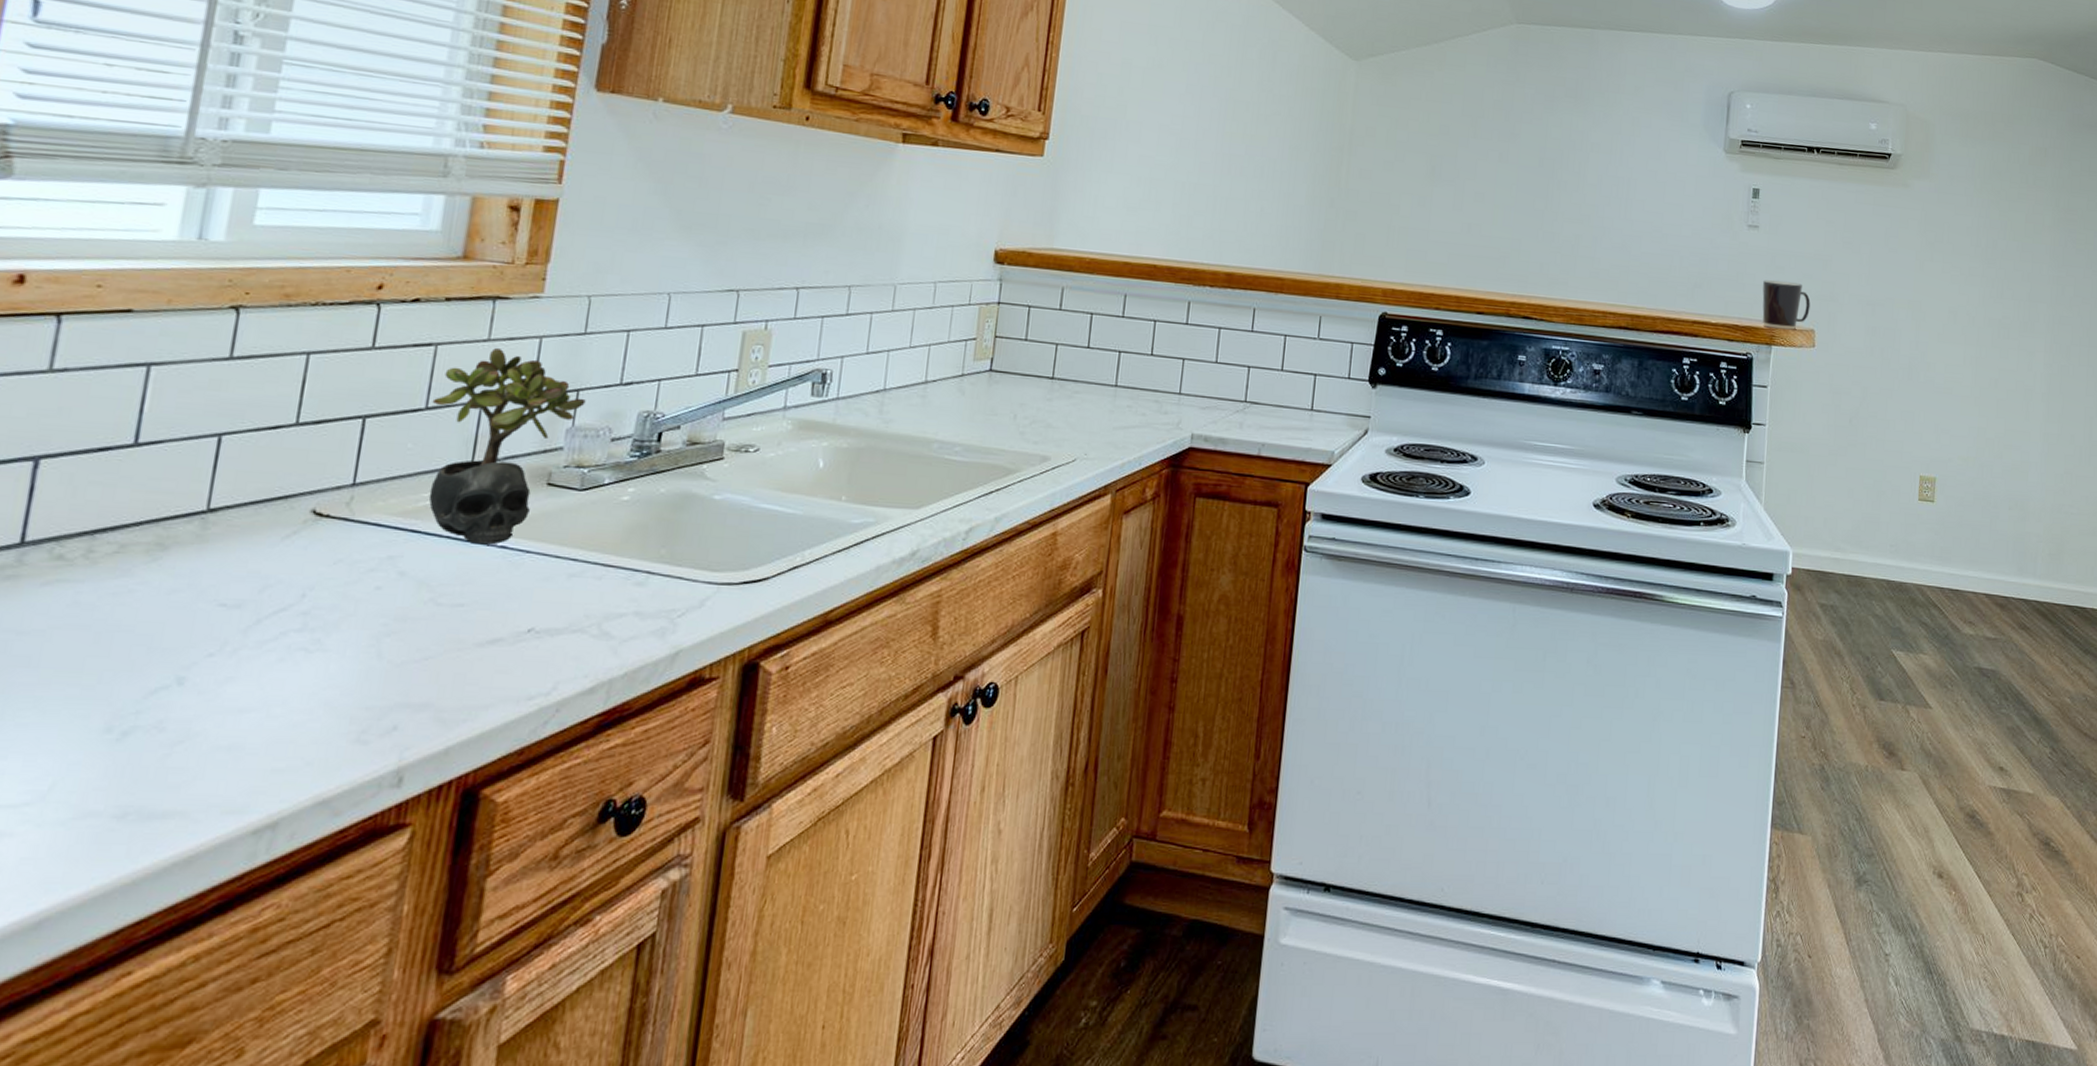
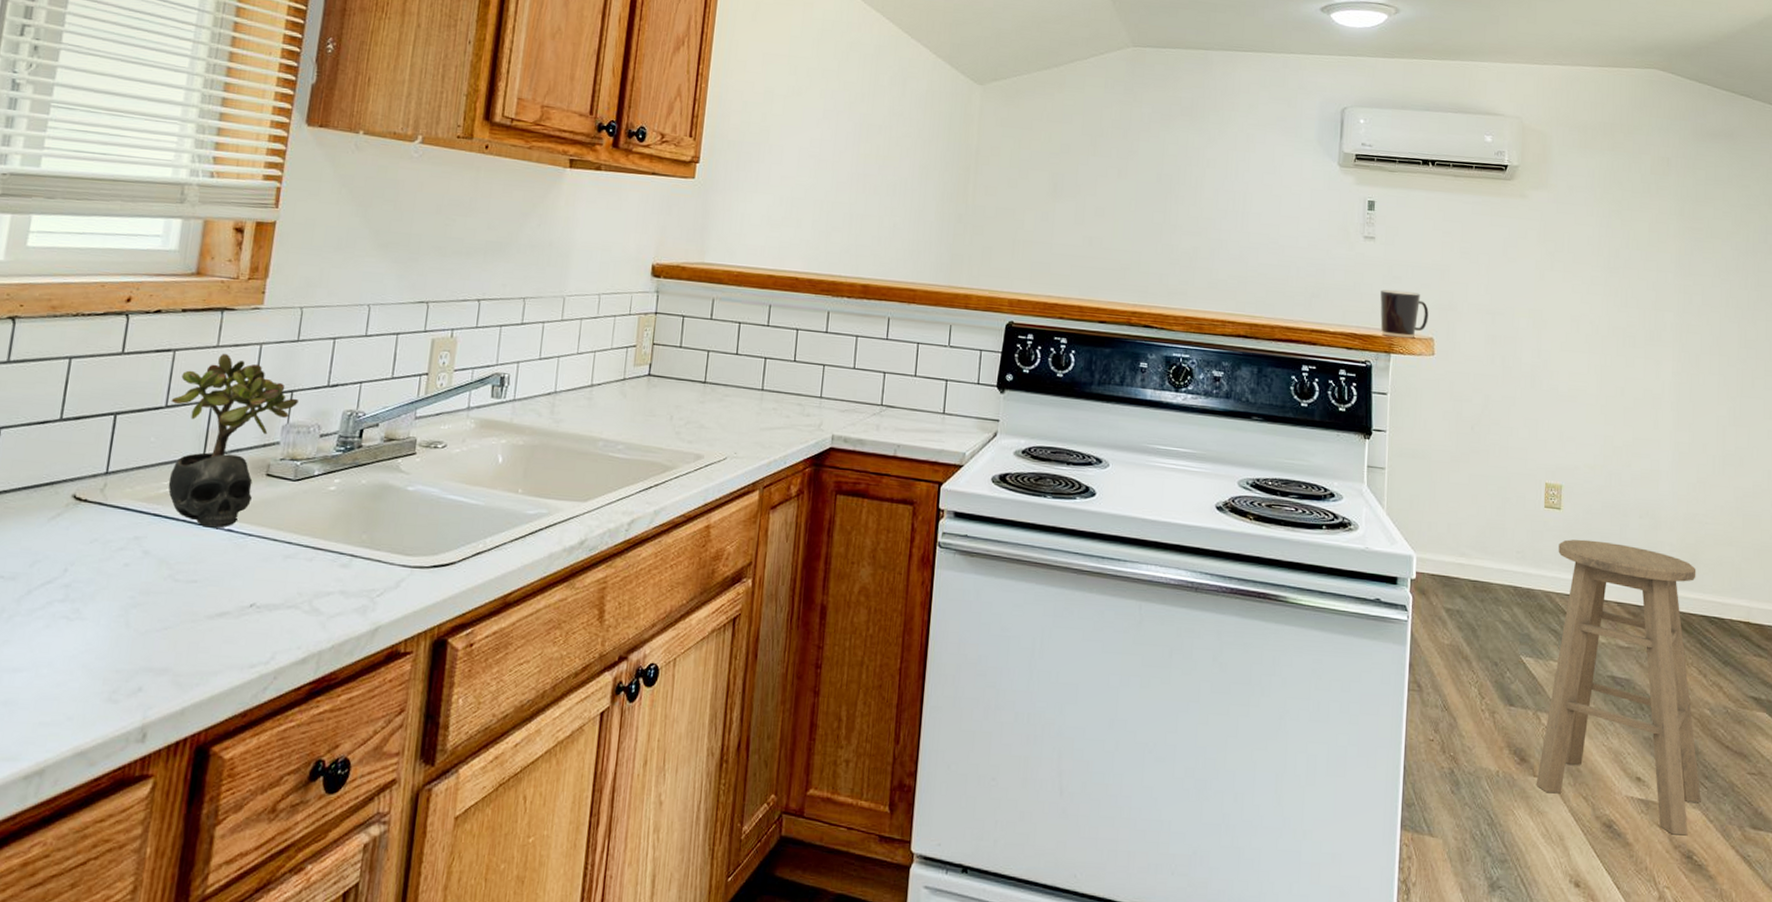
bar stool: none [1903,531,2062,823] -> present [1536,539,1701,836]

